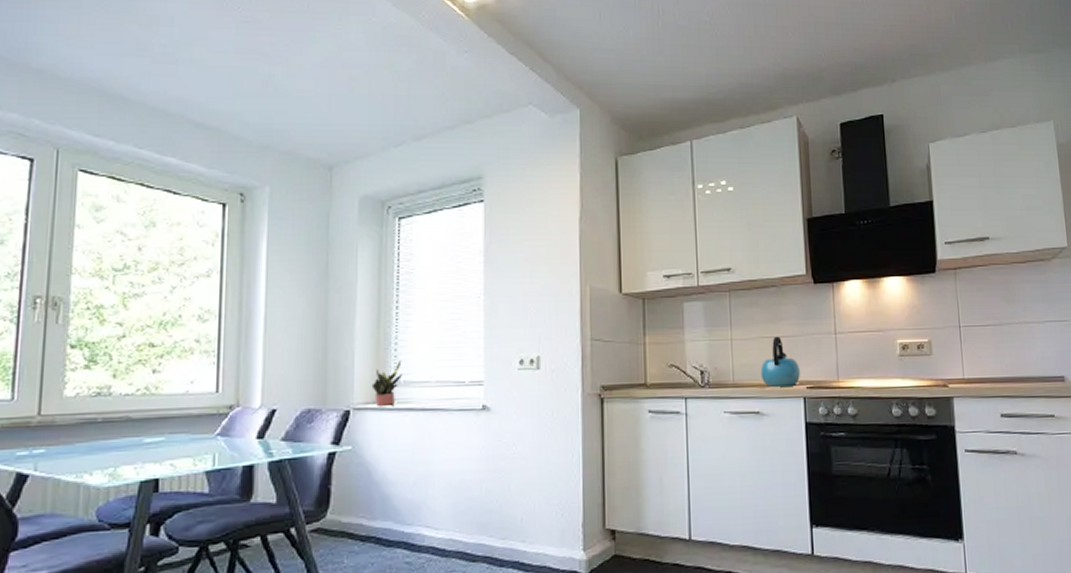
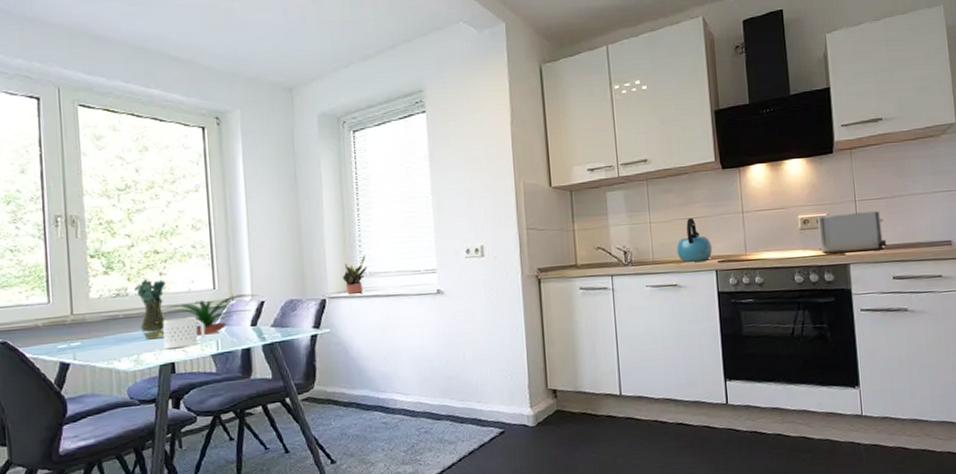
vase: none [120,375,160,450] -> present [135,278,166,340]
plant: none [143,400,270,447] -> present [157,294,258,335]
mug: none [149,423,202,463] -> present [163,316,206,350]
toaster: none [918,340,994,385] -> present [817,211,887,254]

